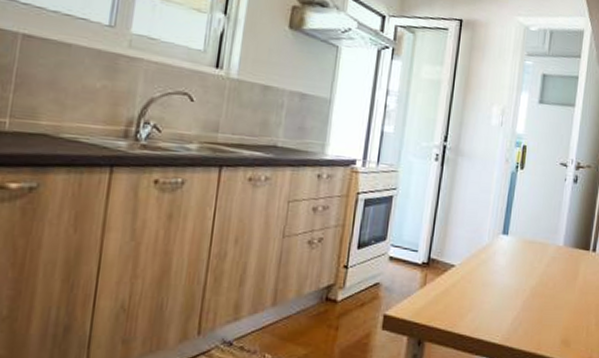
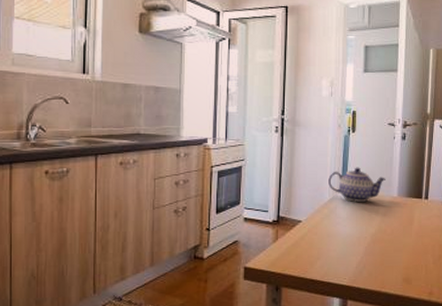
teapot: none [489,209,552,249] -> present [328,167,385,202]

